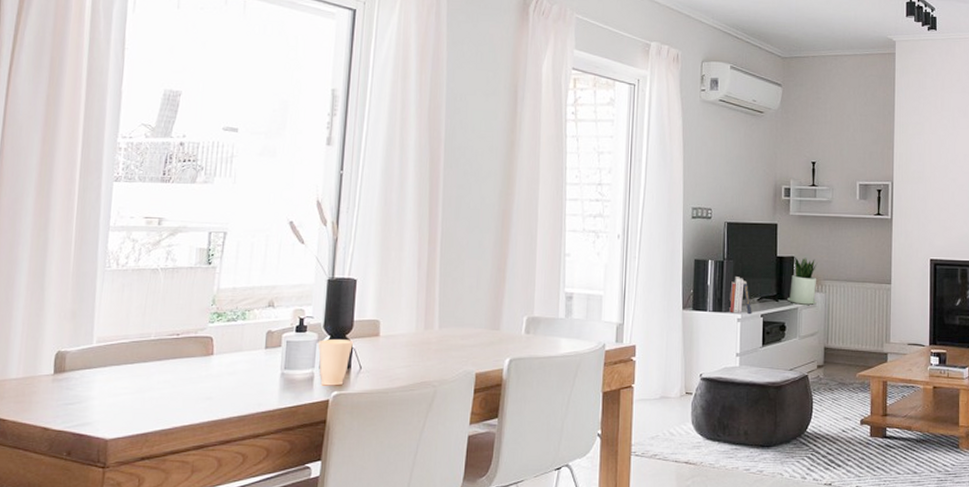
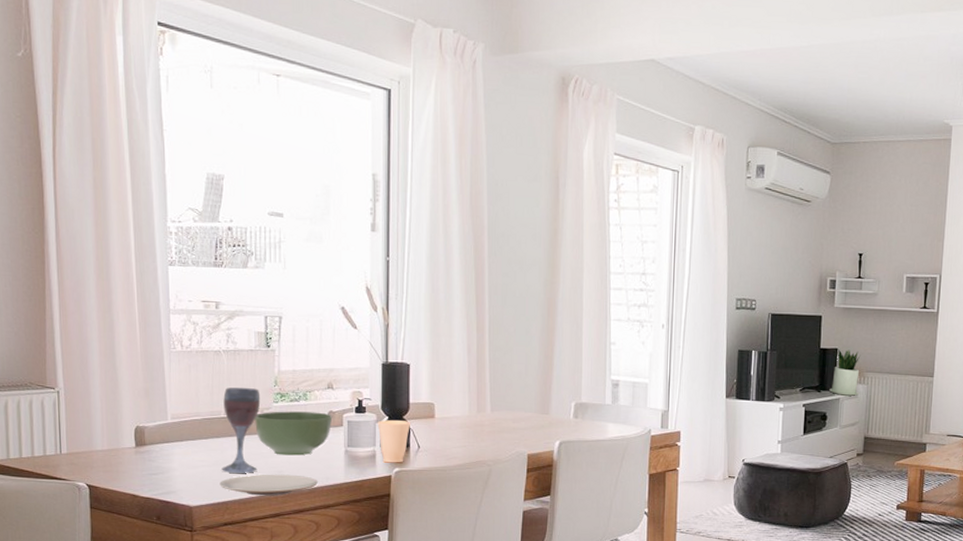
plate: none [141,401,249,426] -> present [219,474,318,496]
cup: none [145,308,196,401] -> present [222,388,261,473]
bowl: none [187,332,271,380] -> present [255,411,333,456]
books: present [729,277,752,315] -> none [772,367,794,404]

